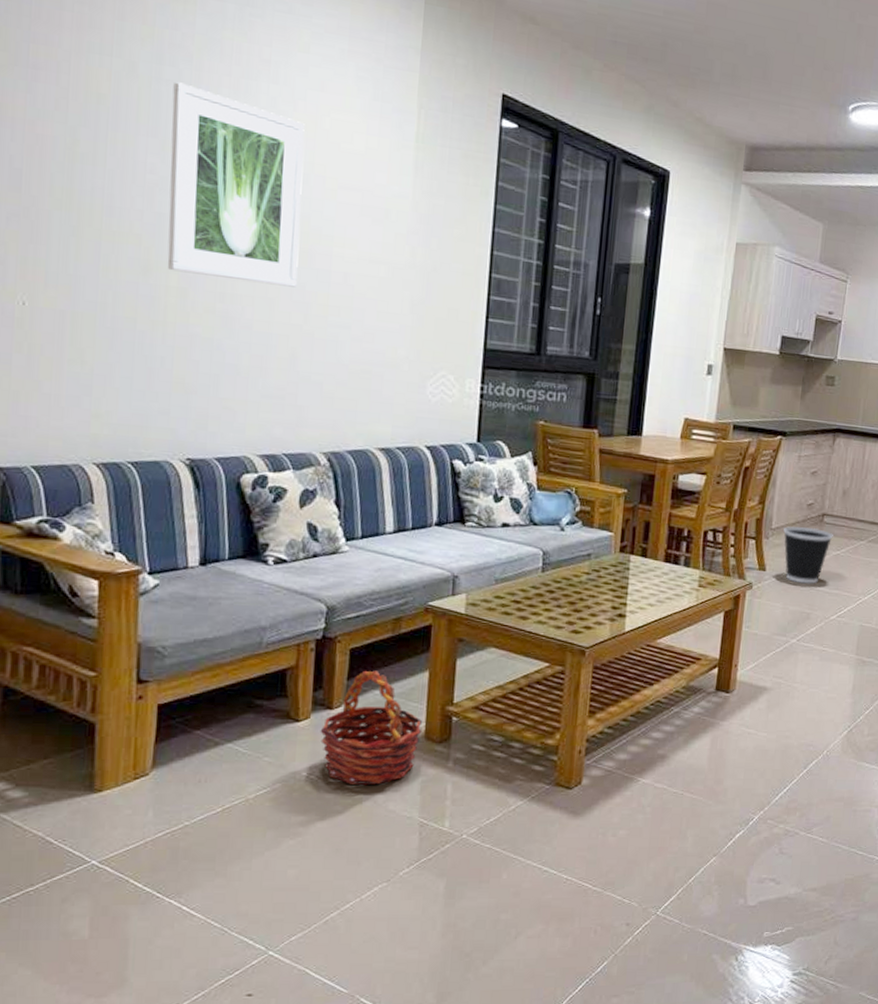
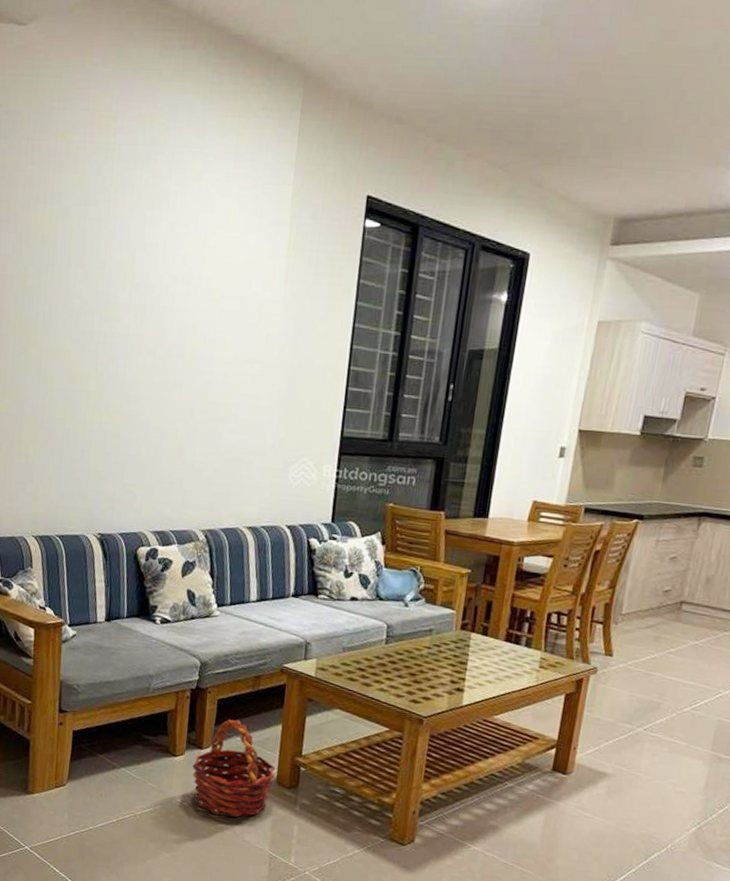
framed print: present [167,81,305,288] -> none [88,219,196,388]
wastebasket: present [783,526,833,584] -> none [634,613,692,674]

